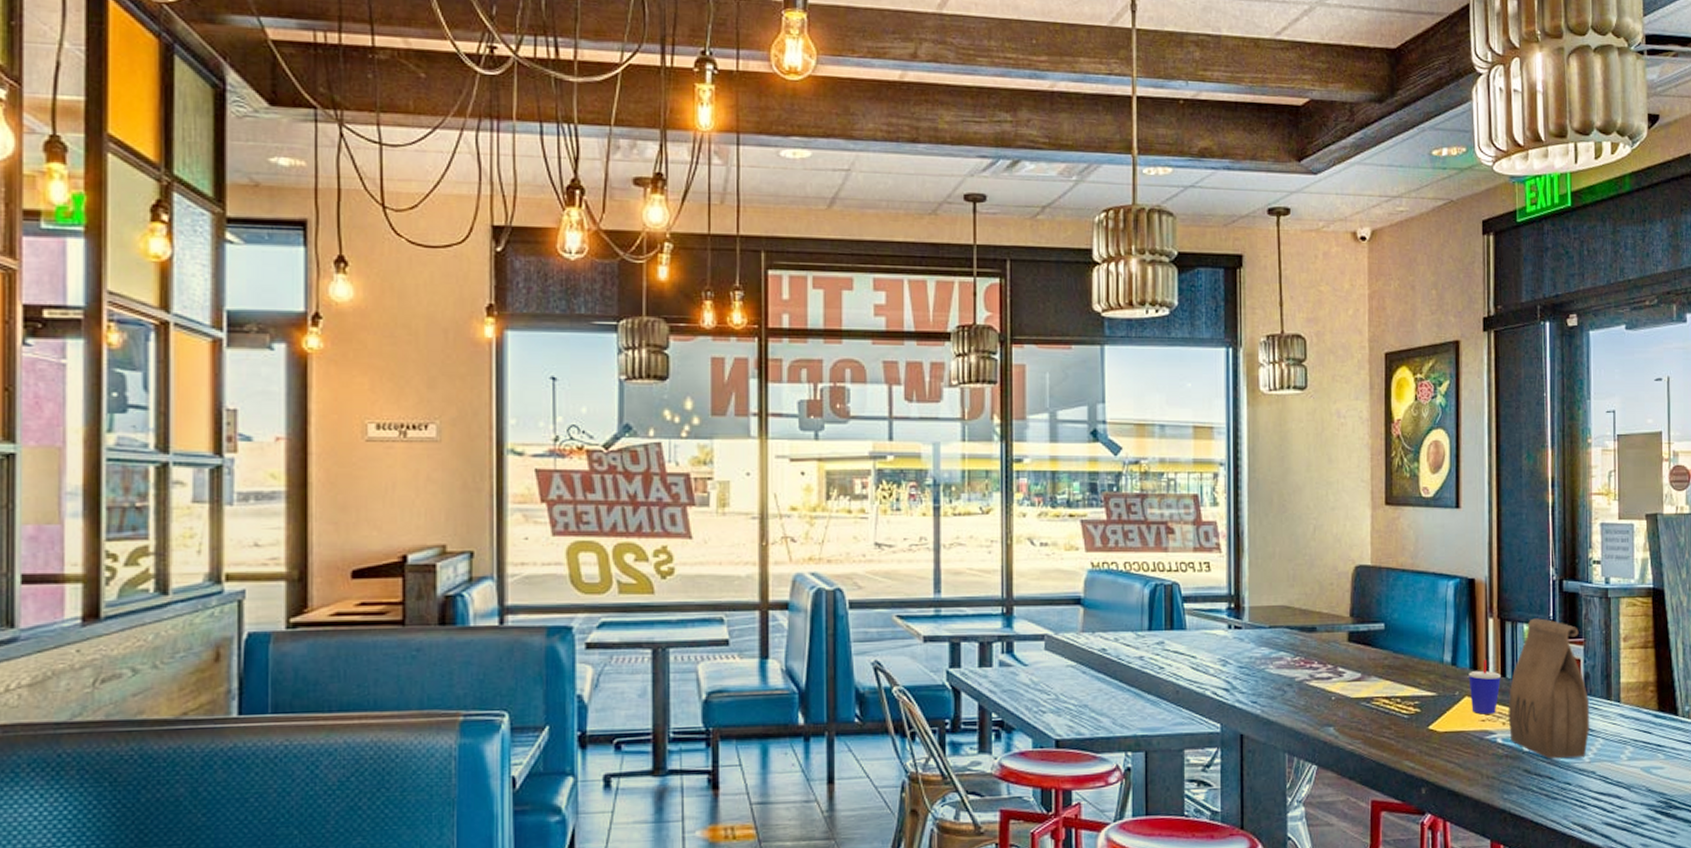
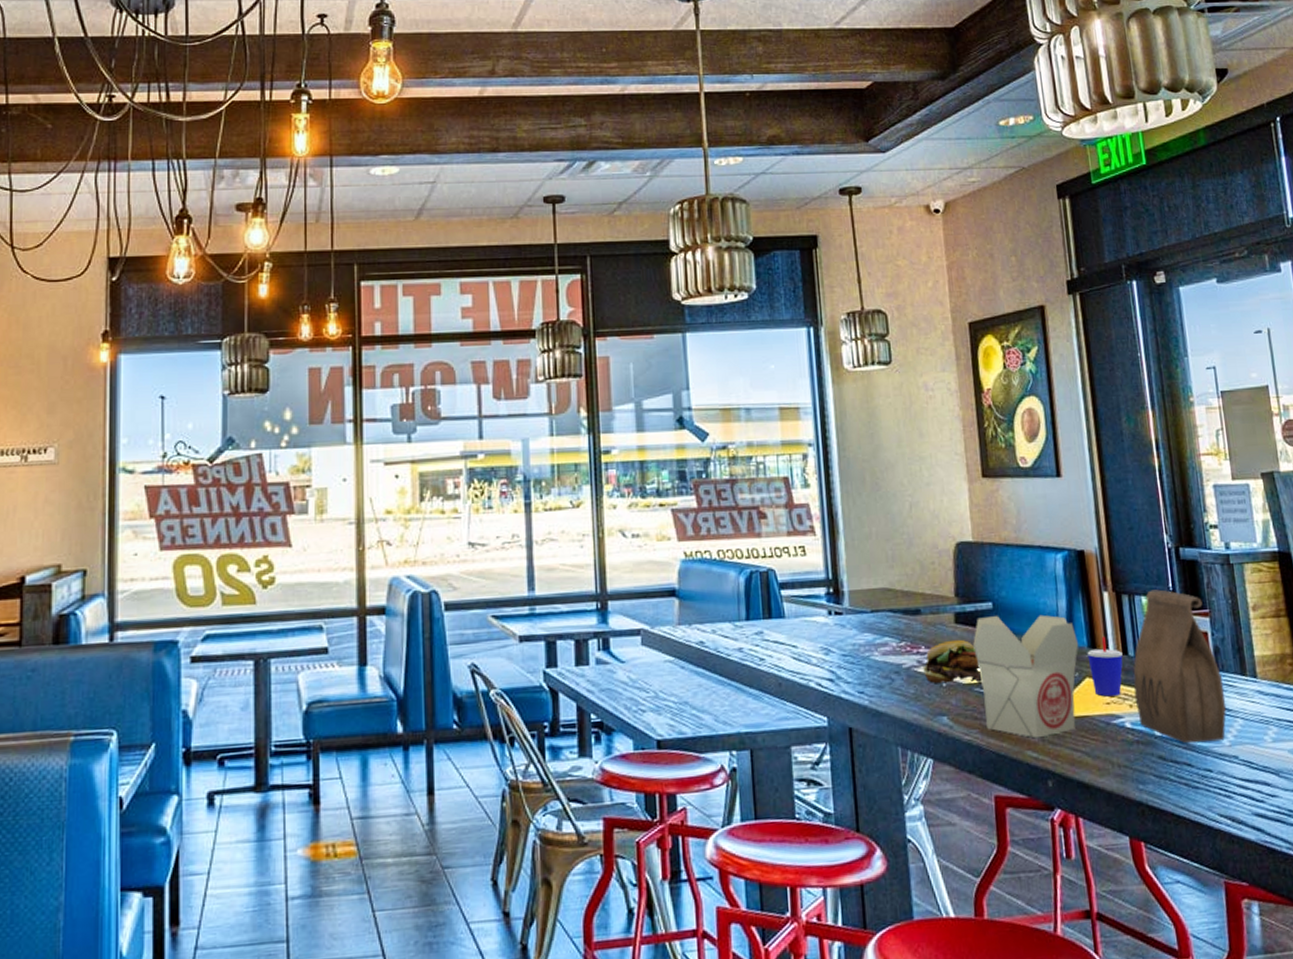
burger: none [1315,656,1369,697] -> present [923,639,983,683]
takeout container: none [1363,635,1462,750] -> present [973,614,1079,739]

